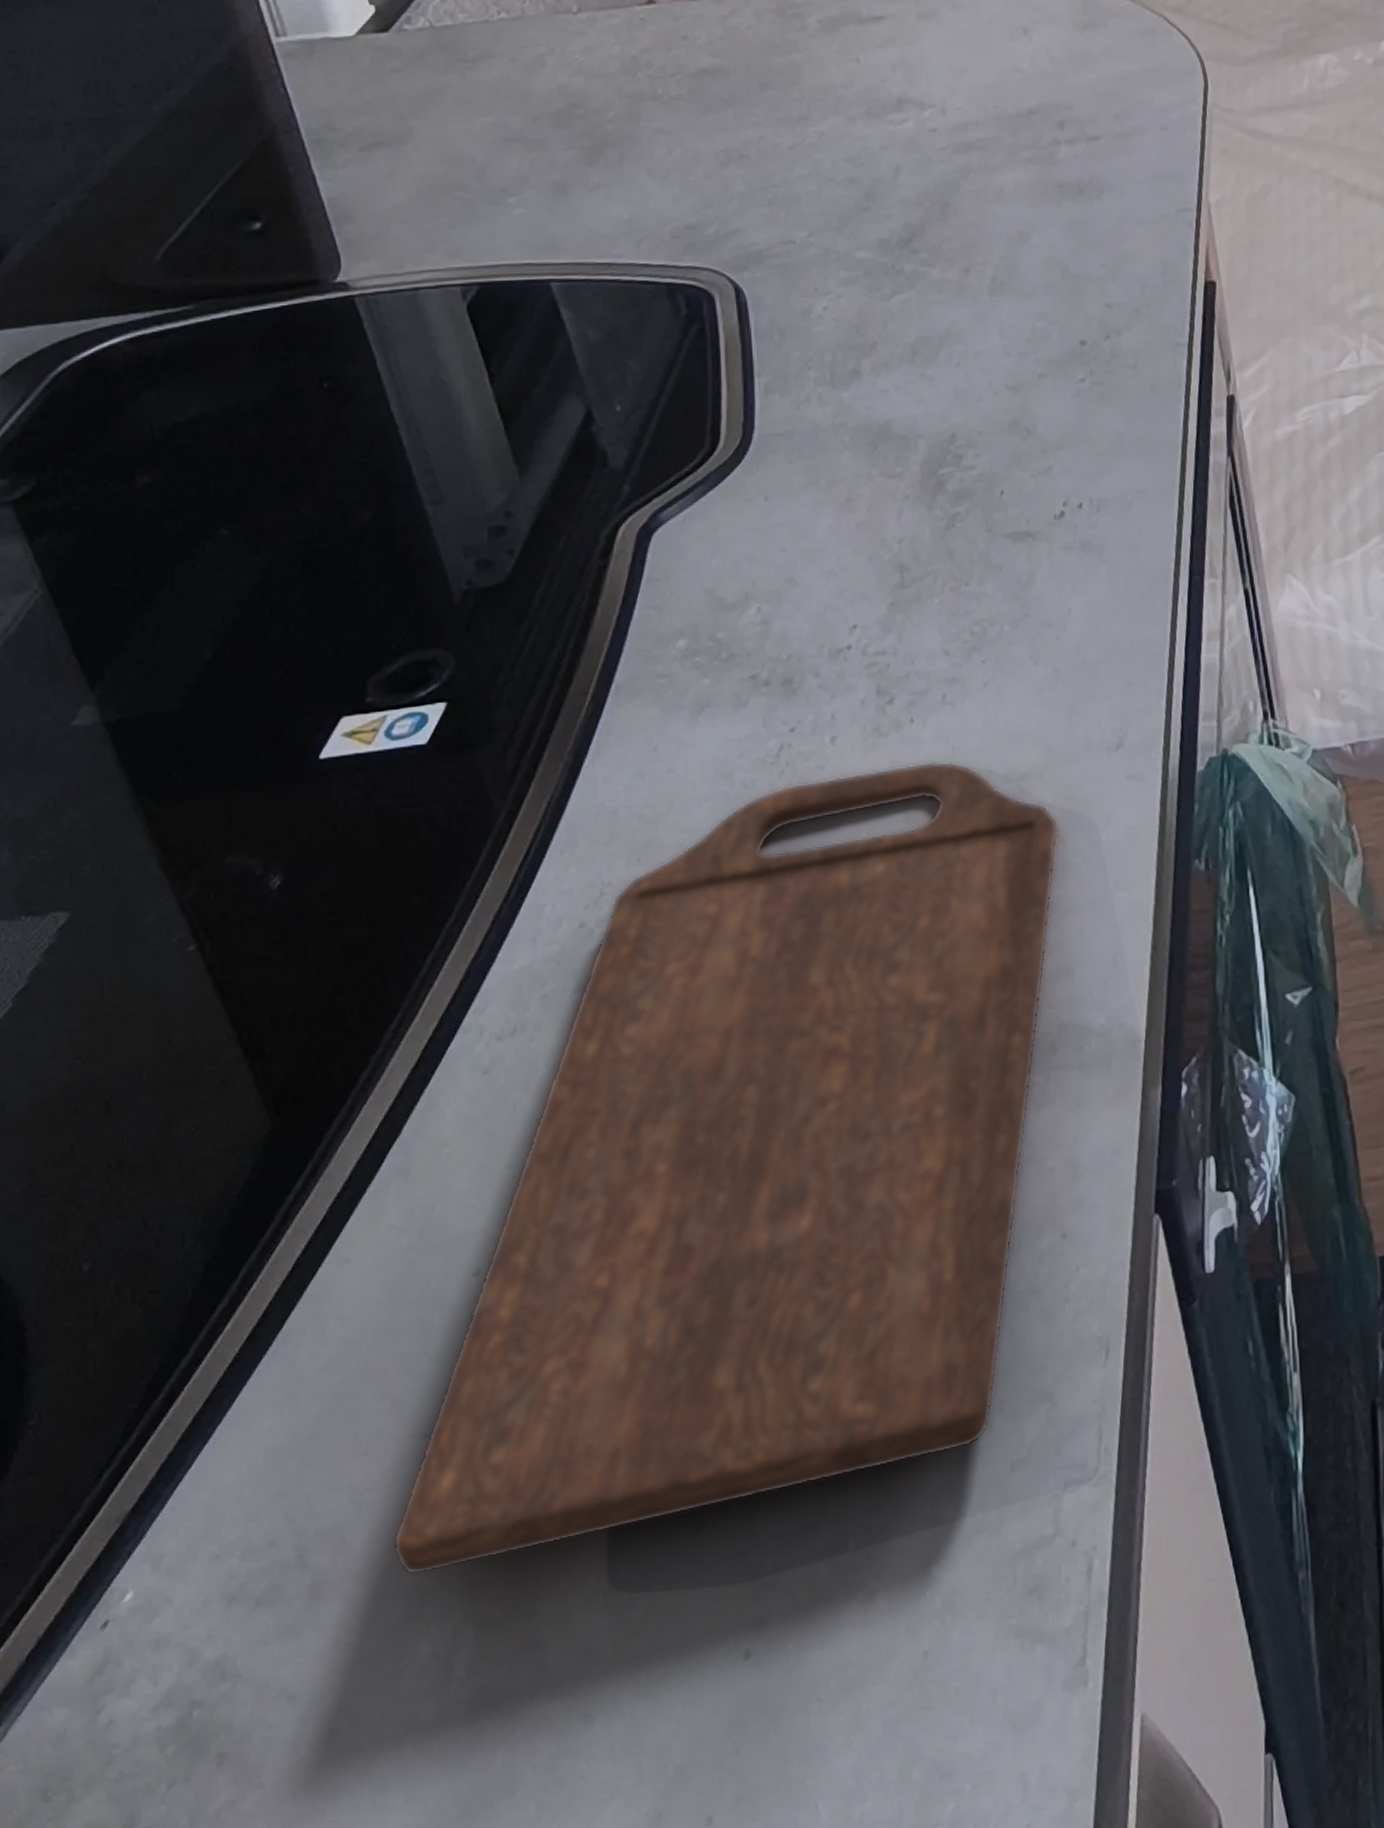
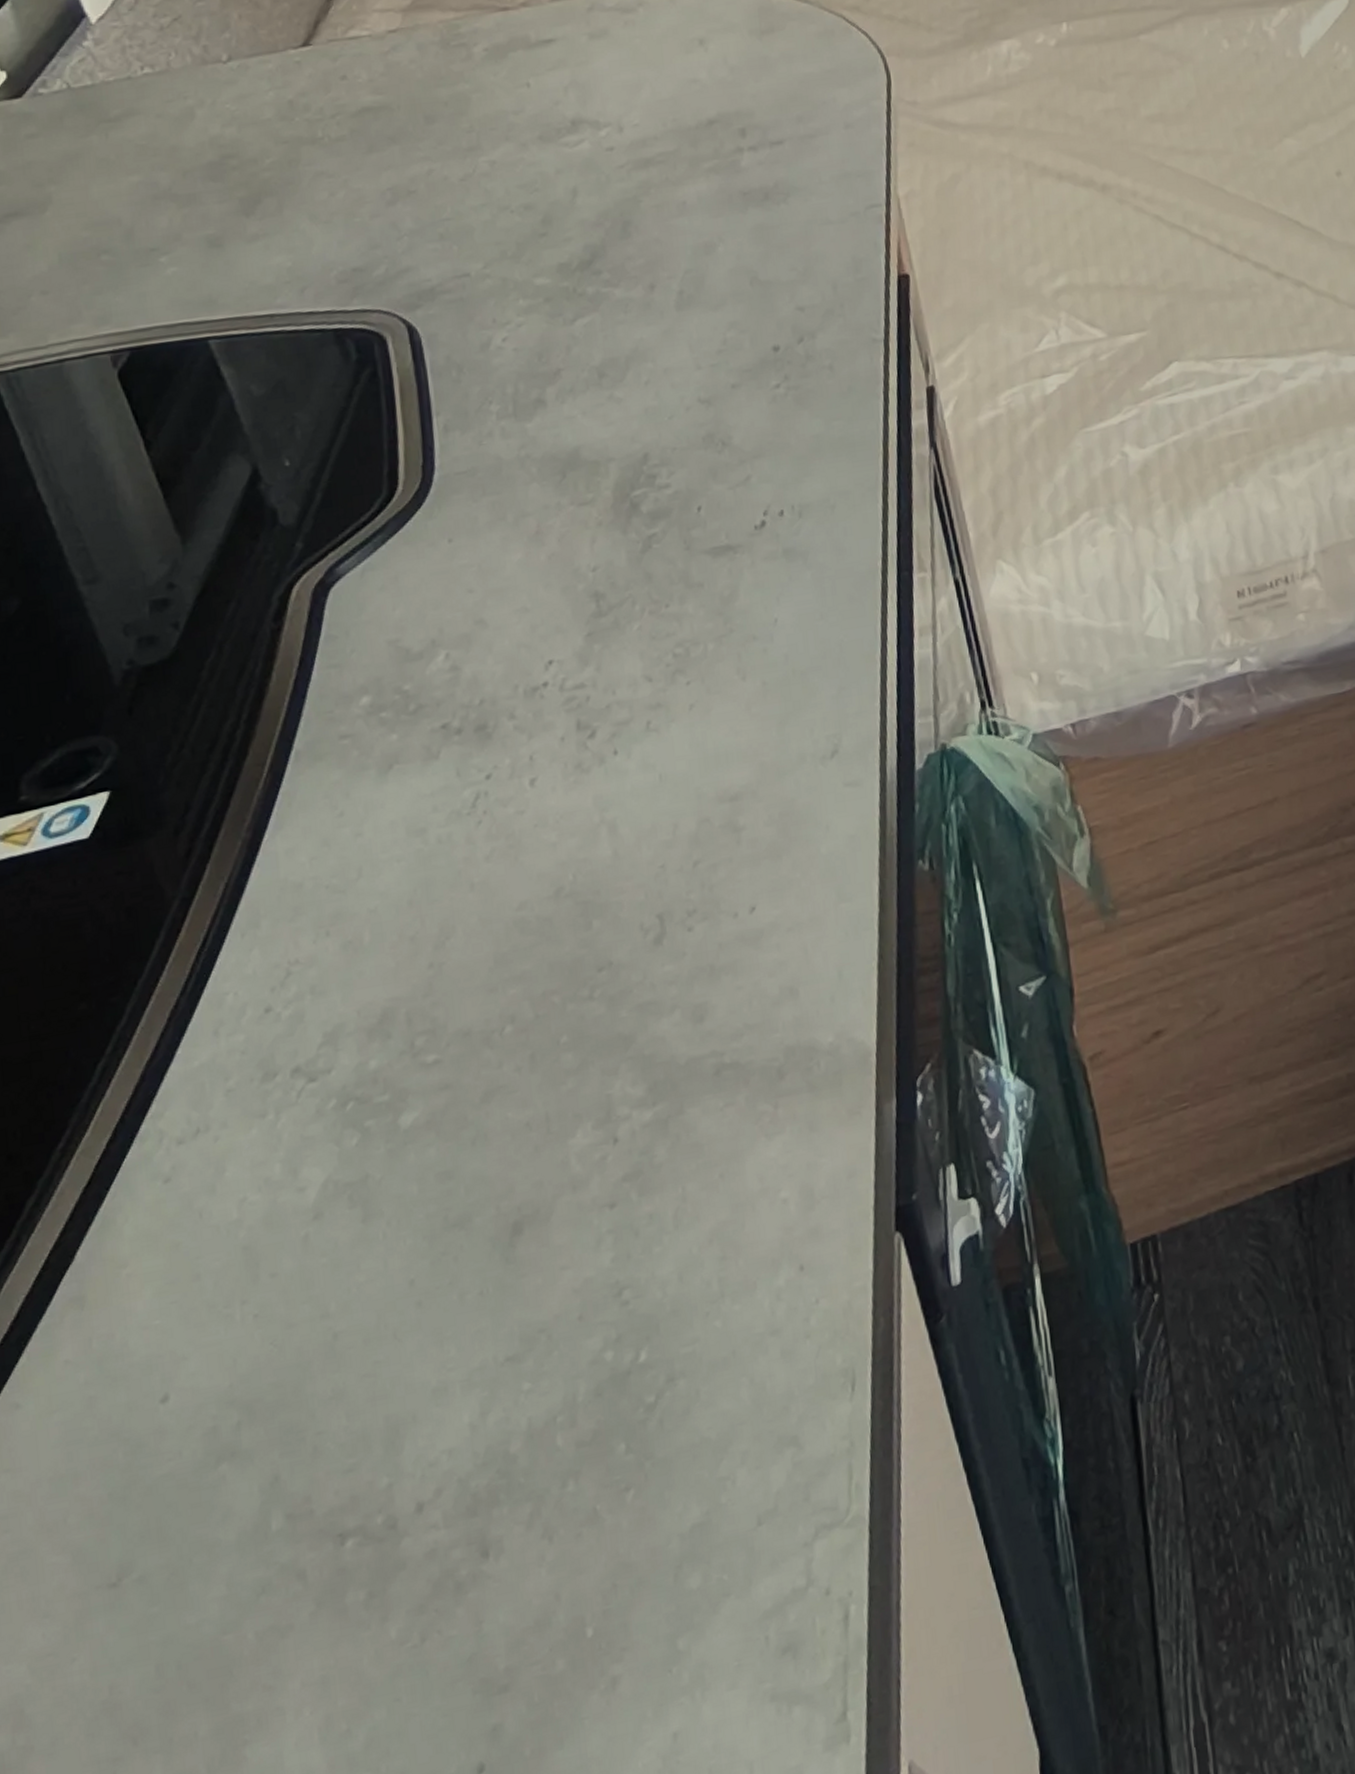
cutting board: present [393,760,1059,1575] -> none [79,789,776,1742]

